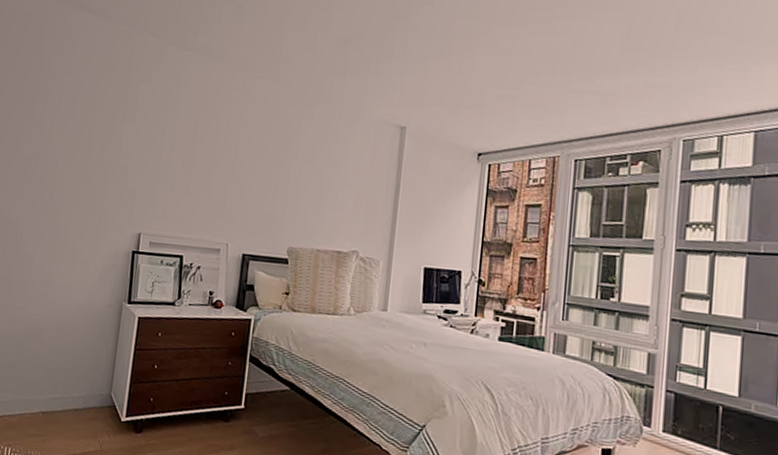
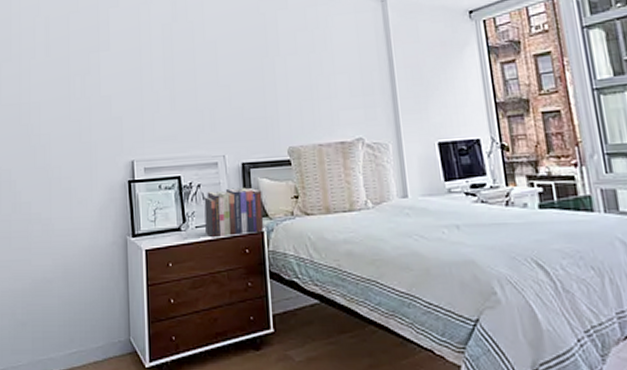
books: none [198,274,257,320] -> present [204,187,264,238]

